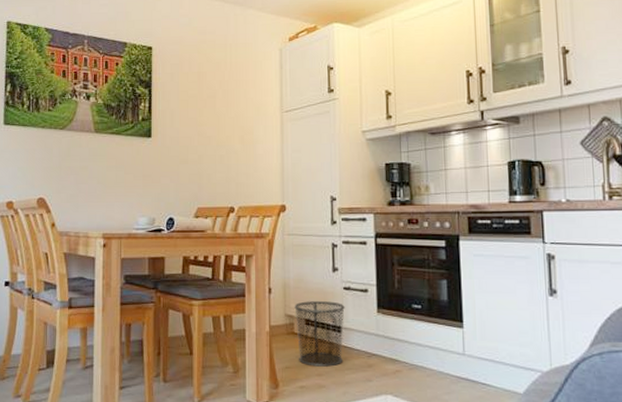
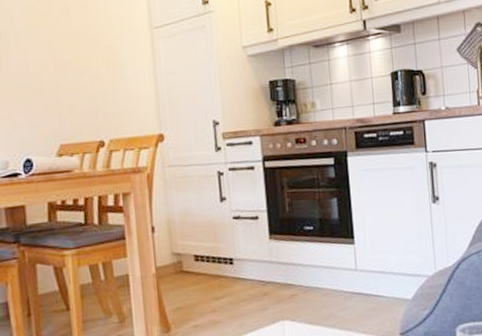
waste bin: present [294,301,345,367] -> none [181,233,237,304]

